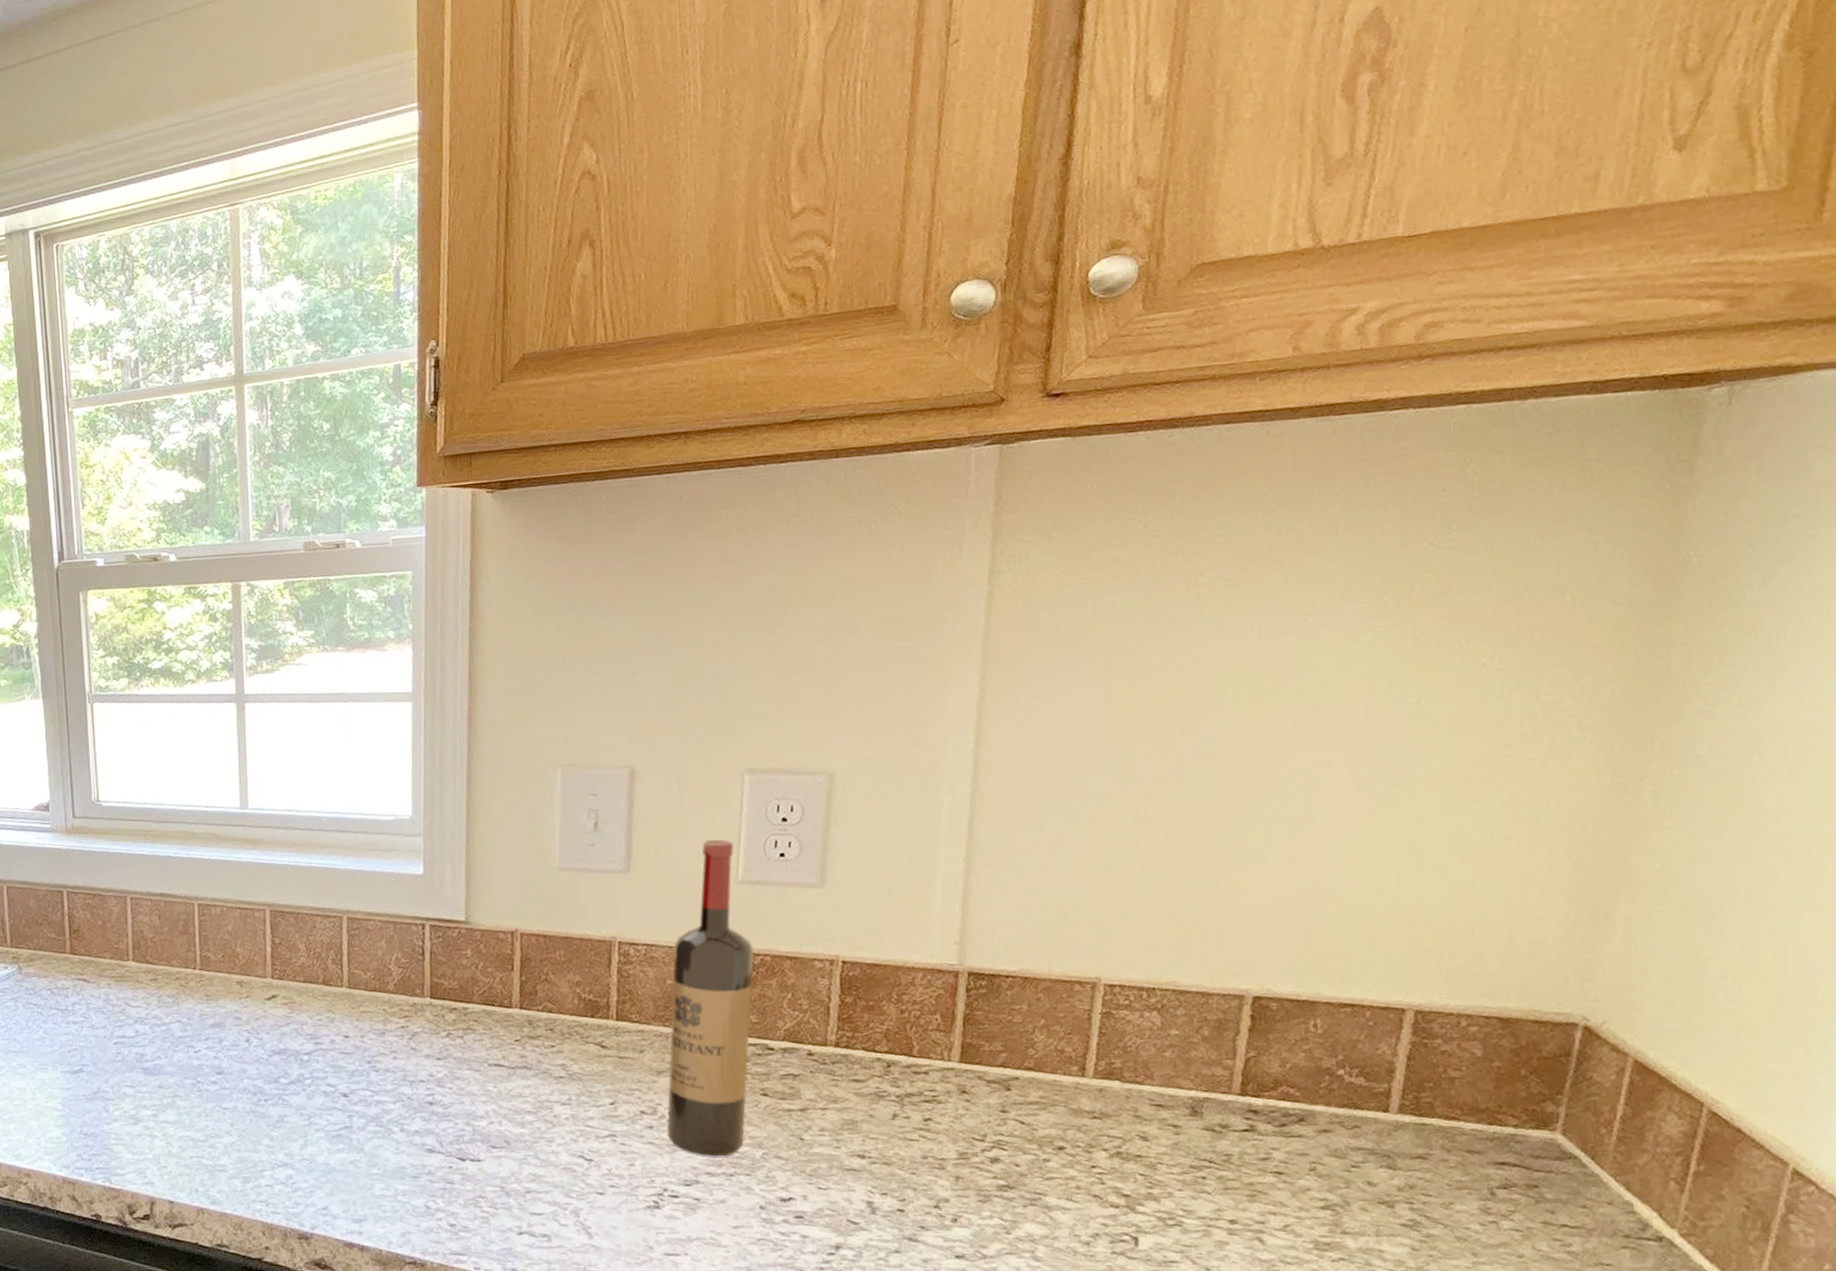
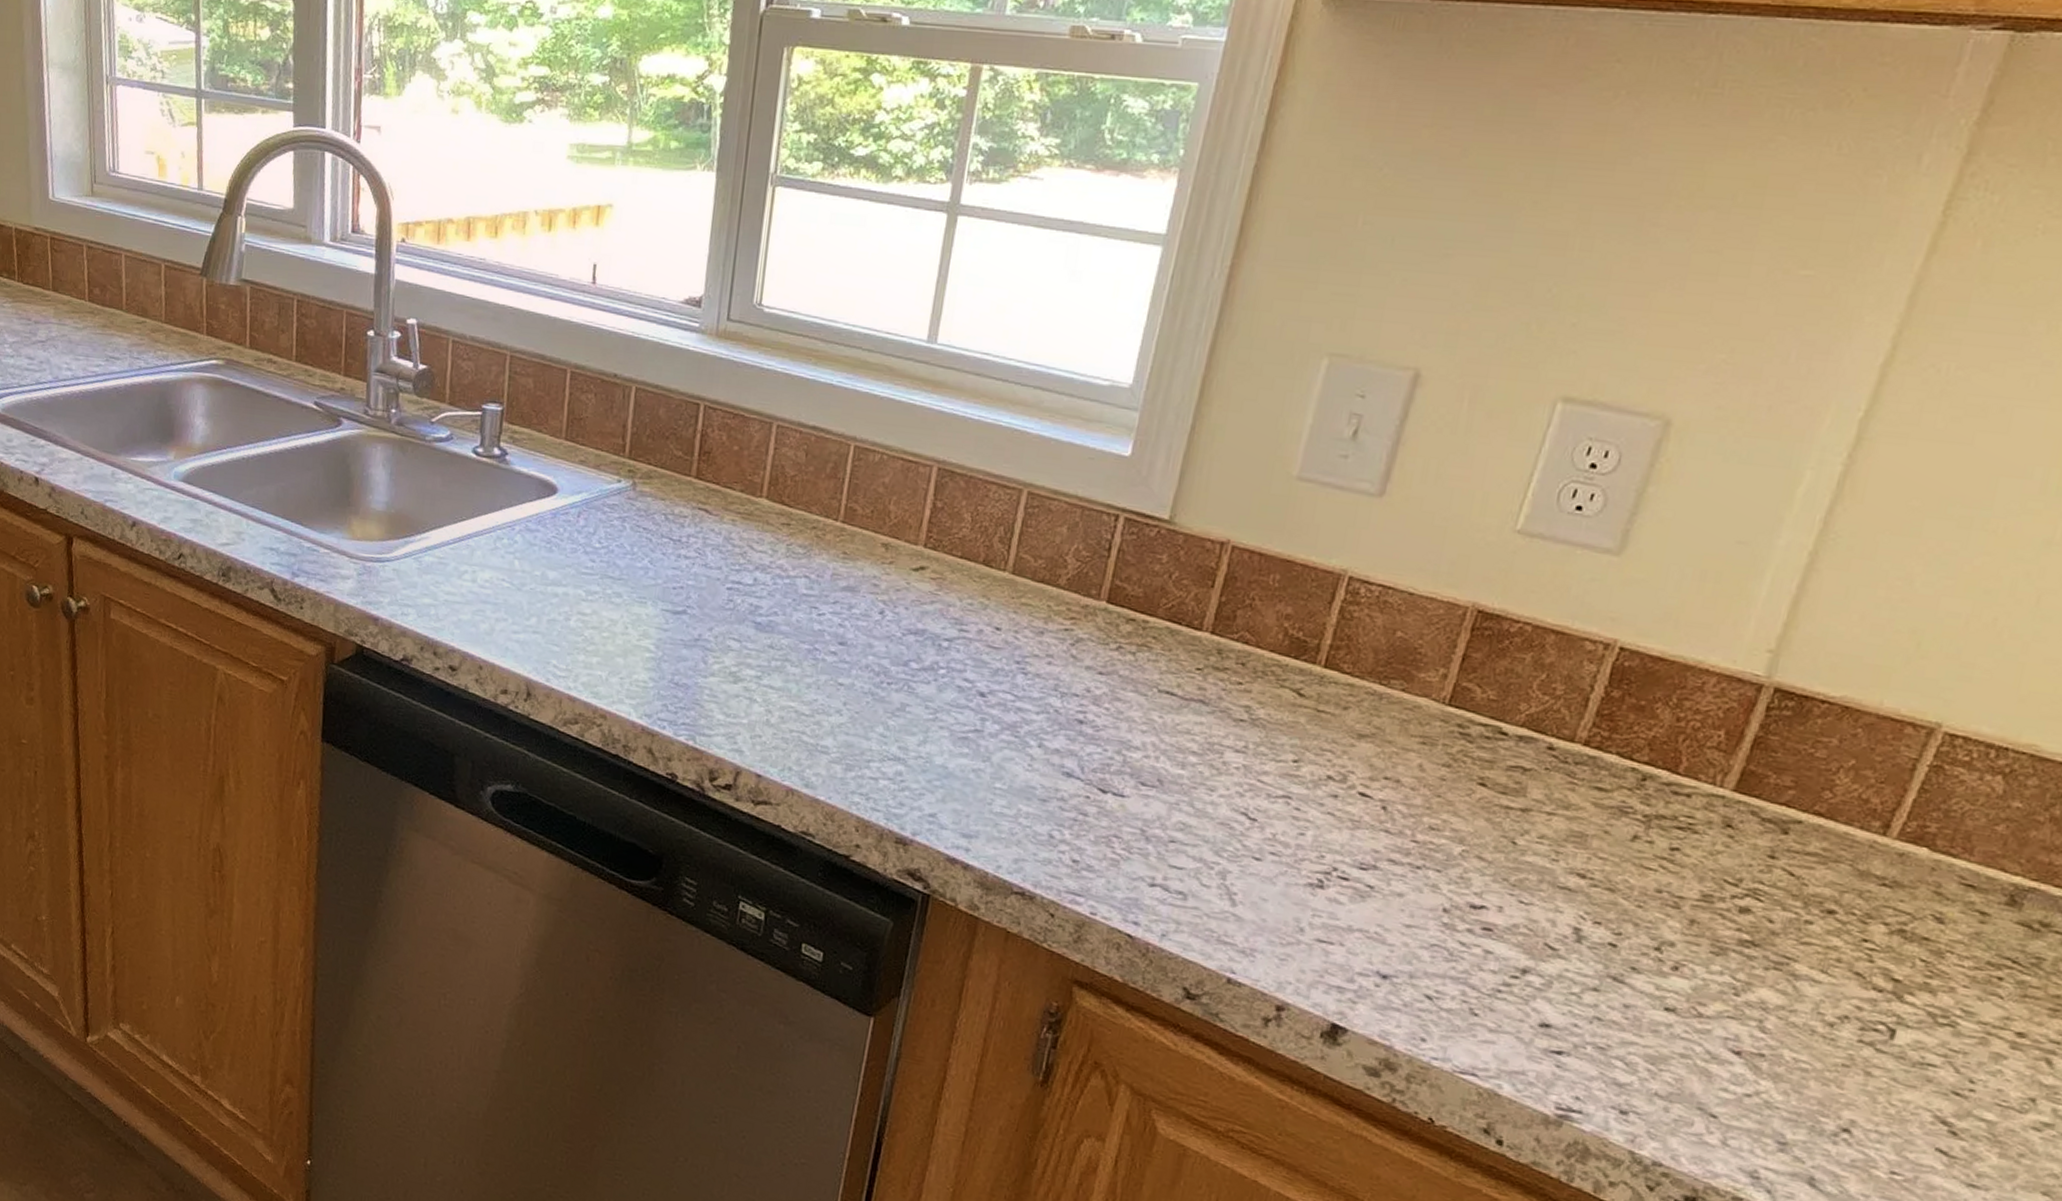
wine bottle: present [667,840,754,1157] -> none [1352,475,1521,845]

